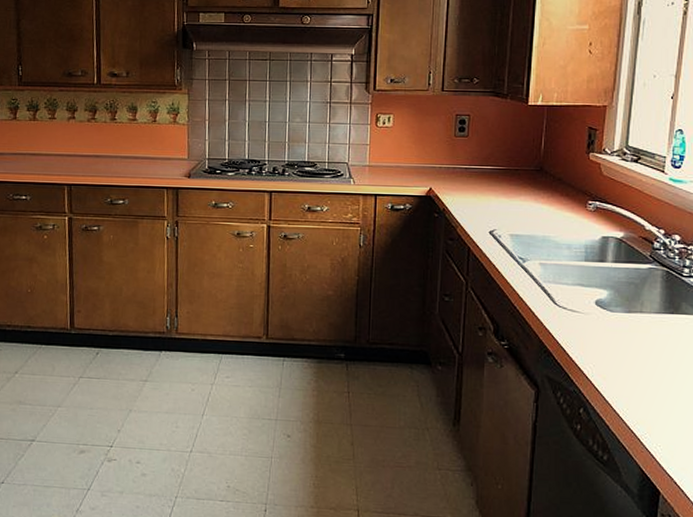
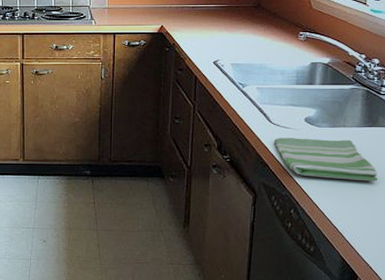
dish towel: none [559,322,682,379] -> present [273,138,378,182]

